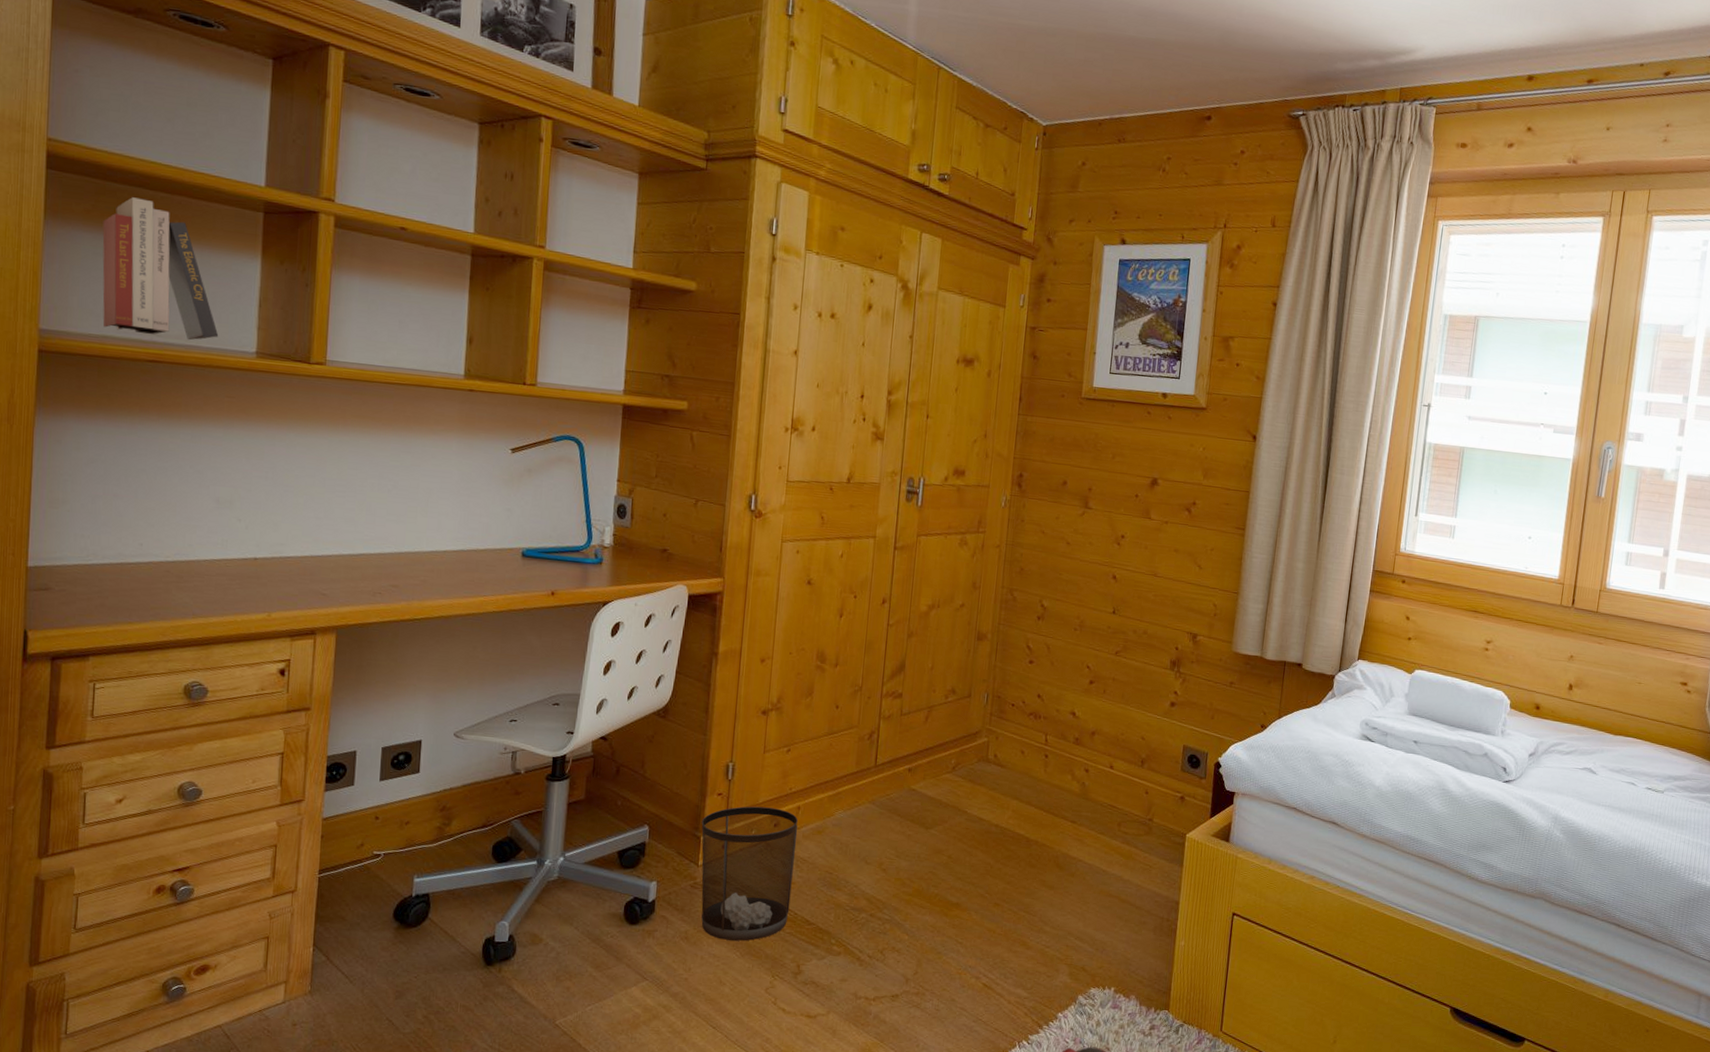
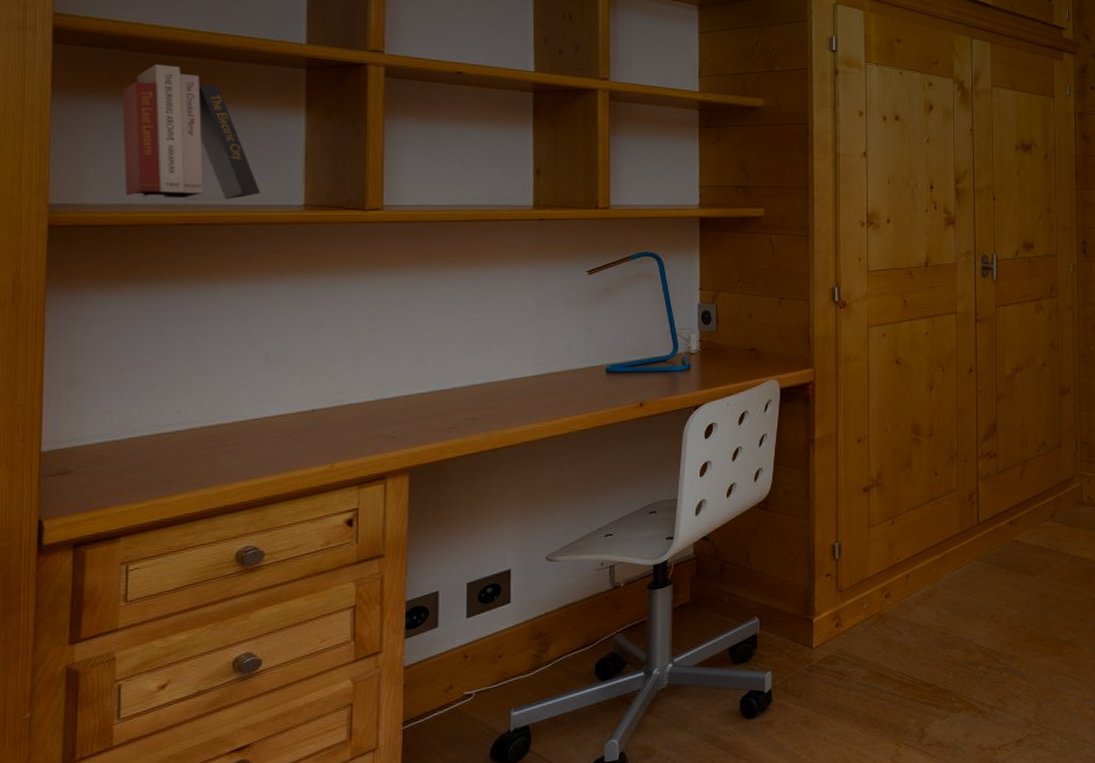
waste bin: present [701,806,798,941] -> none [812,579,909,717]

